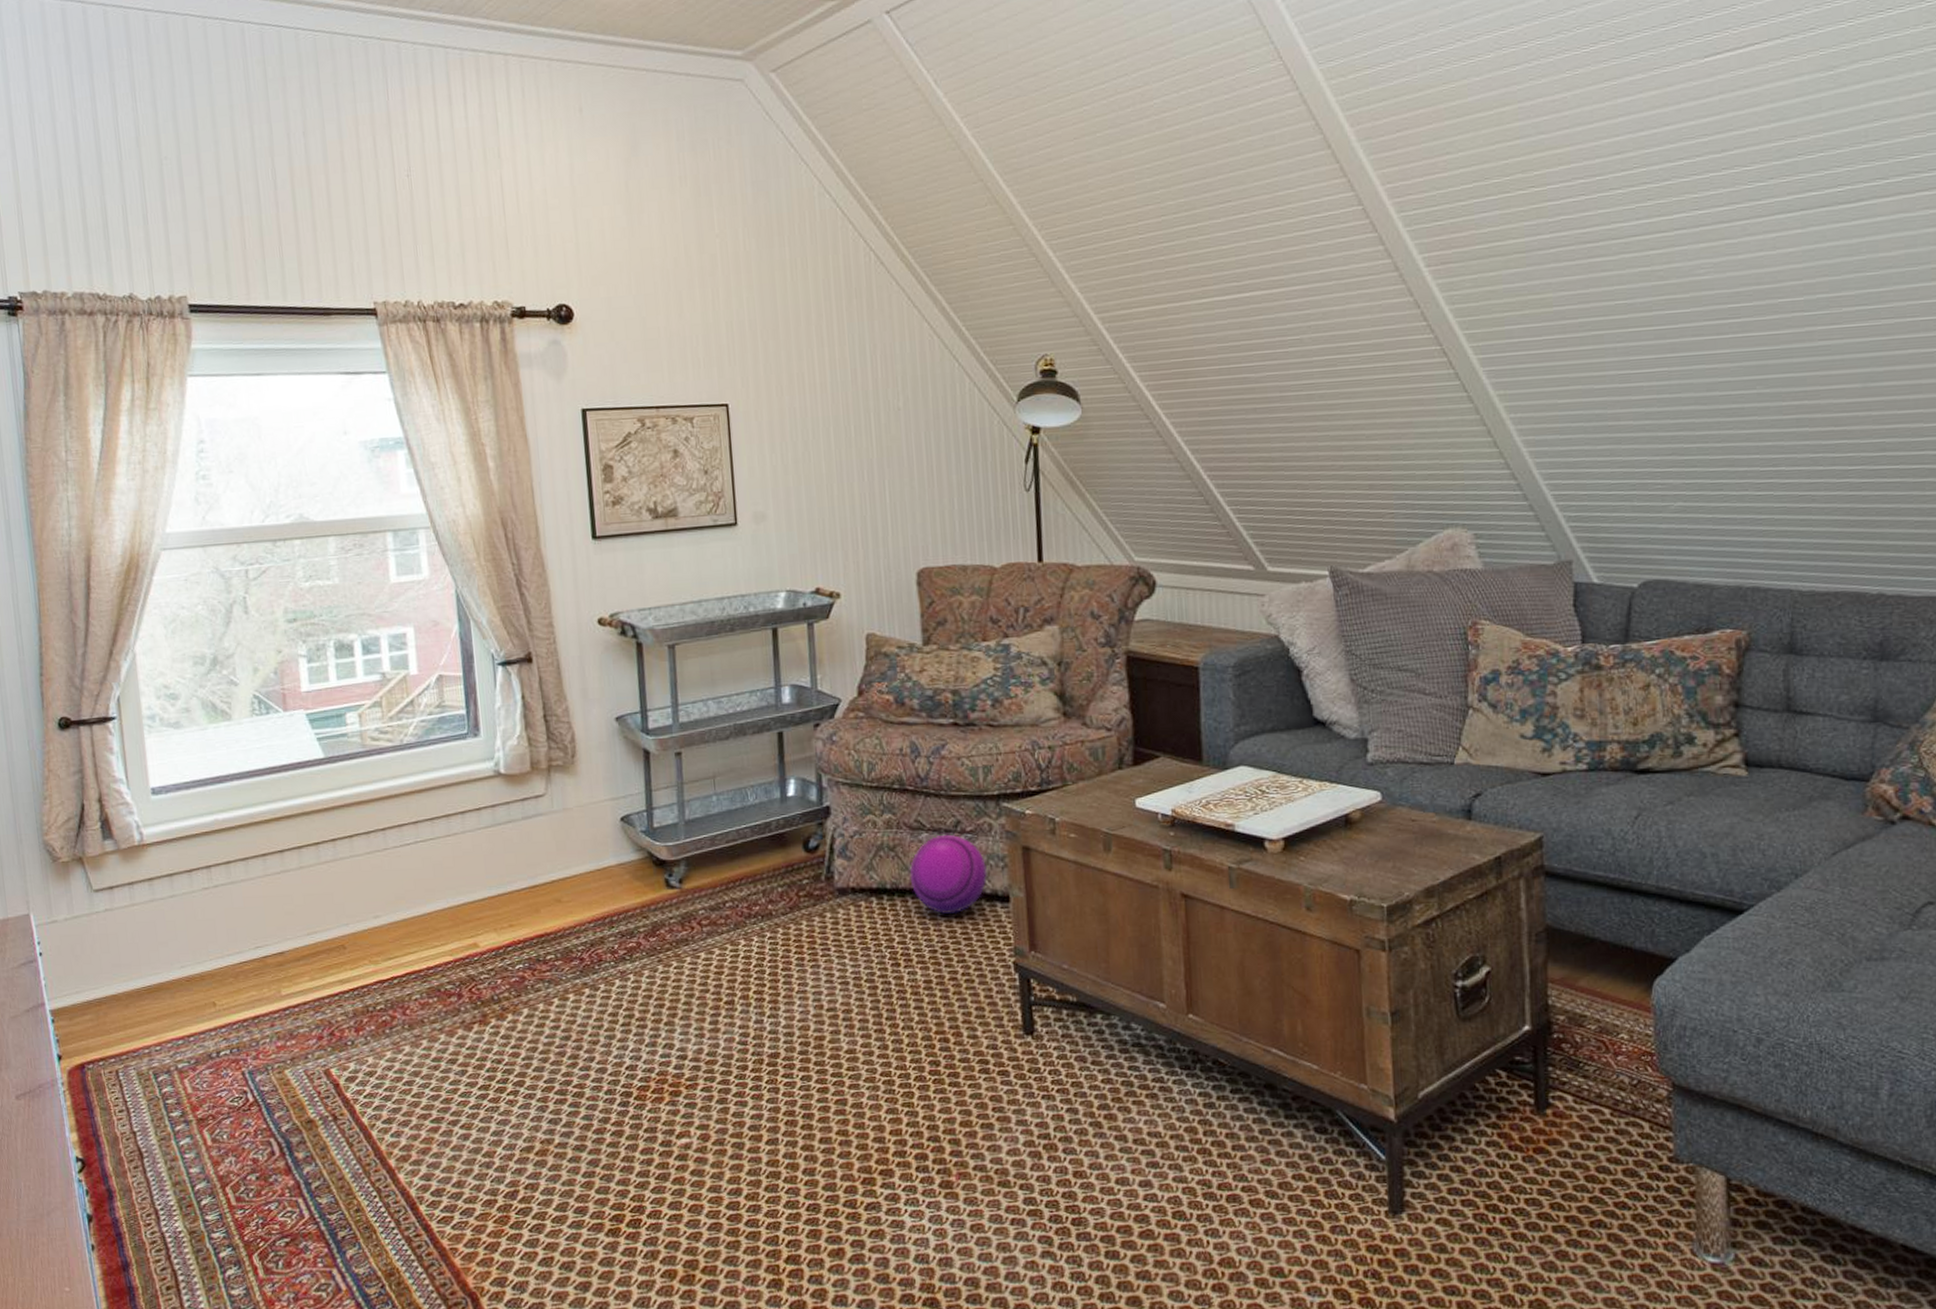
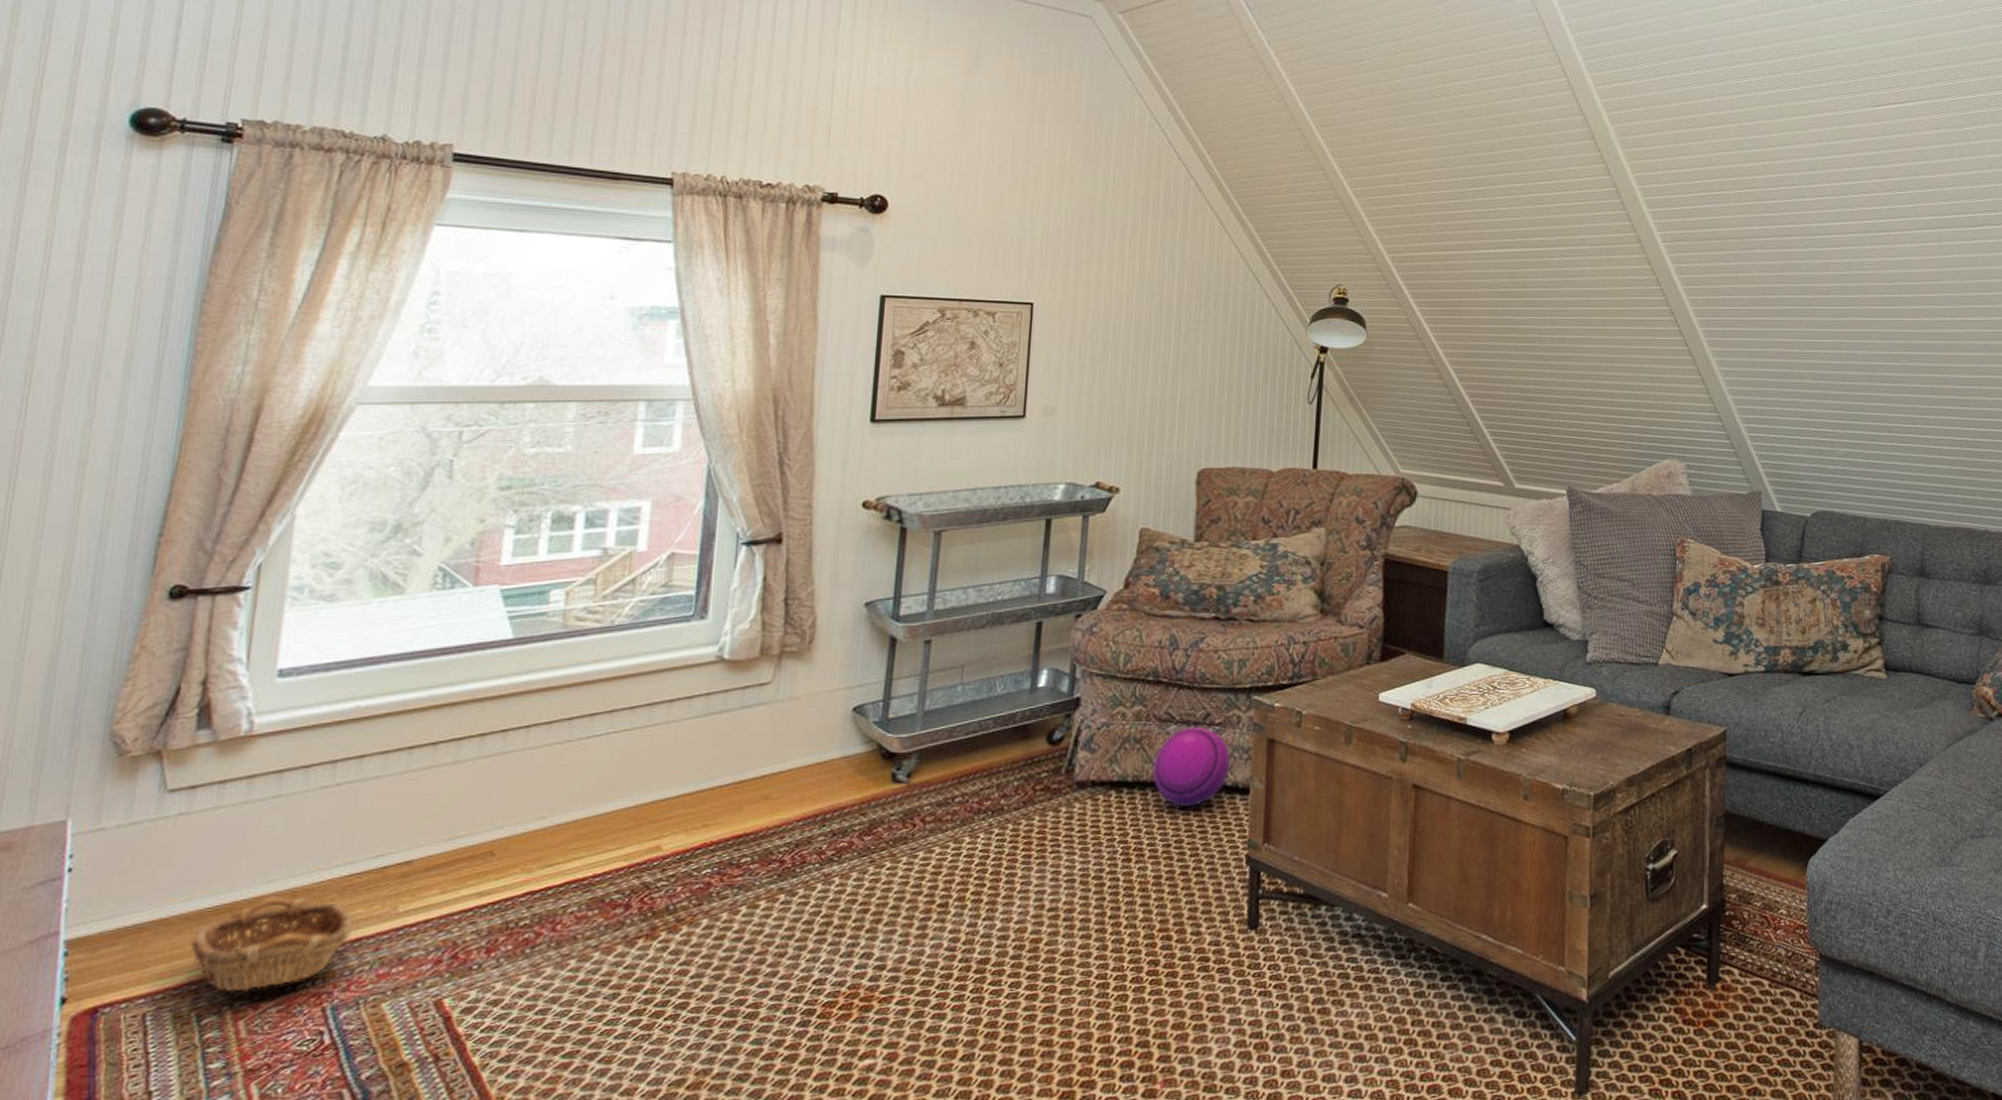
basket: none [137,979,251,1056] -> present [191,896,354,993]

